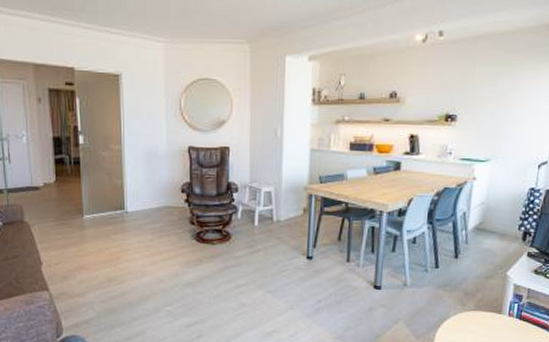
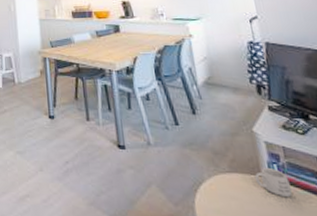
mug: none [494,306,524,330] -> present [254,167,292,197]

